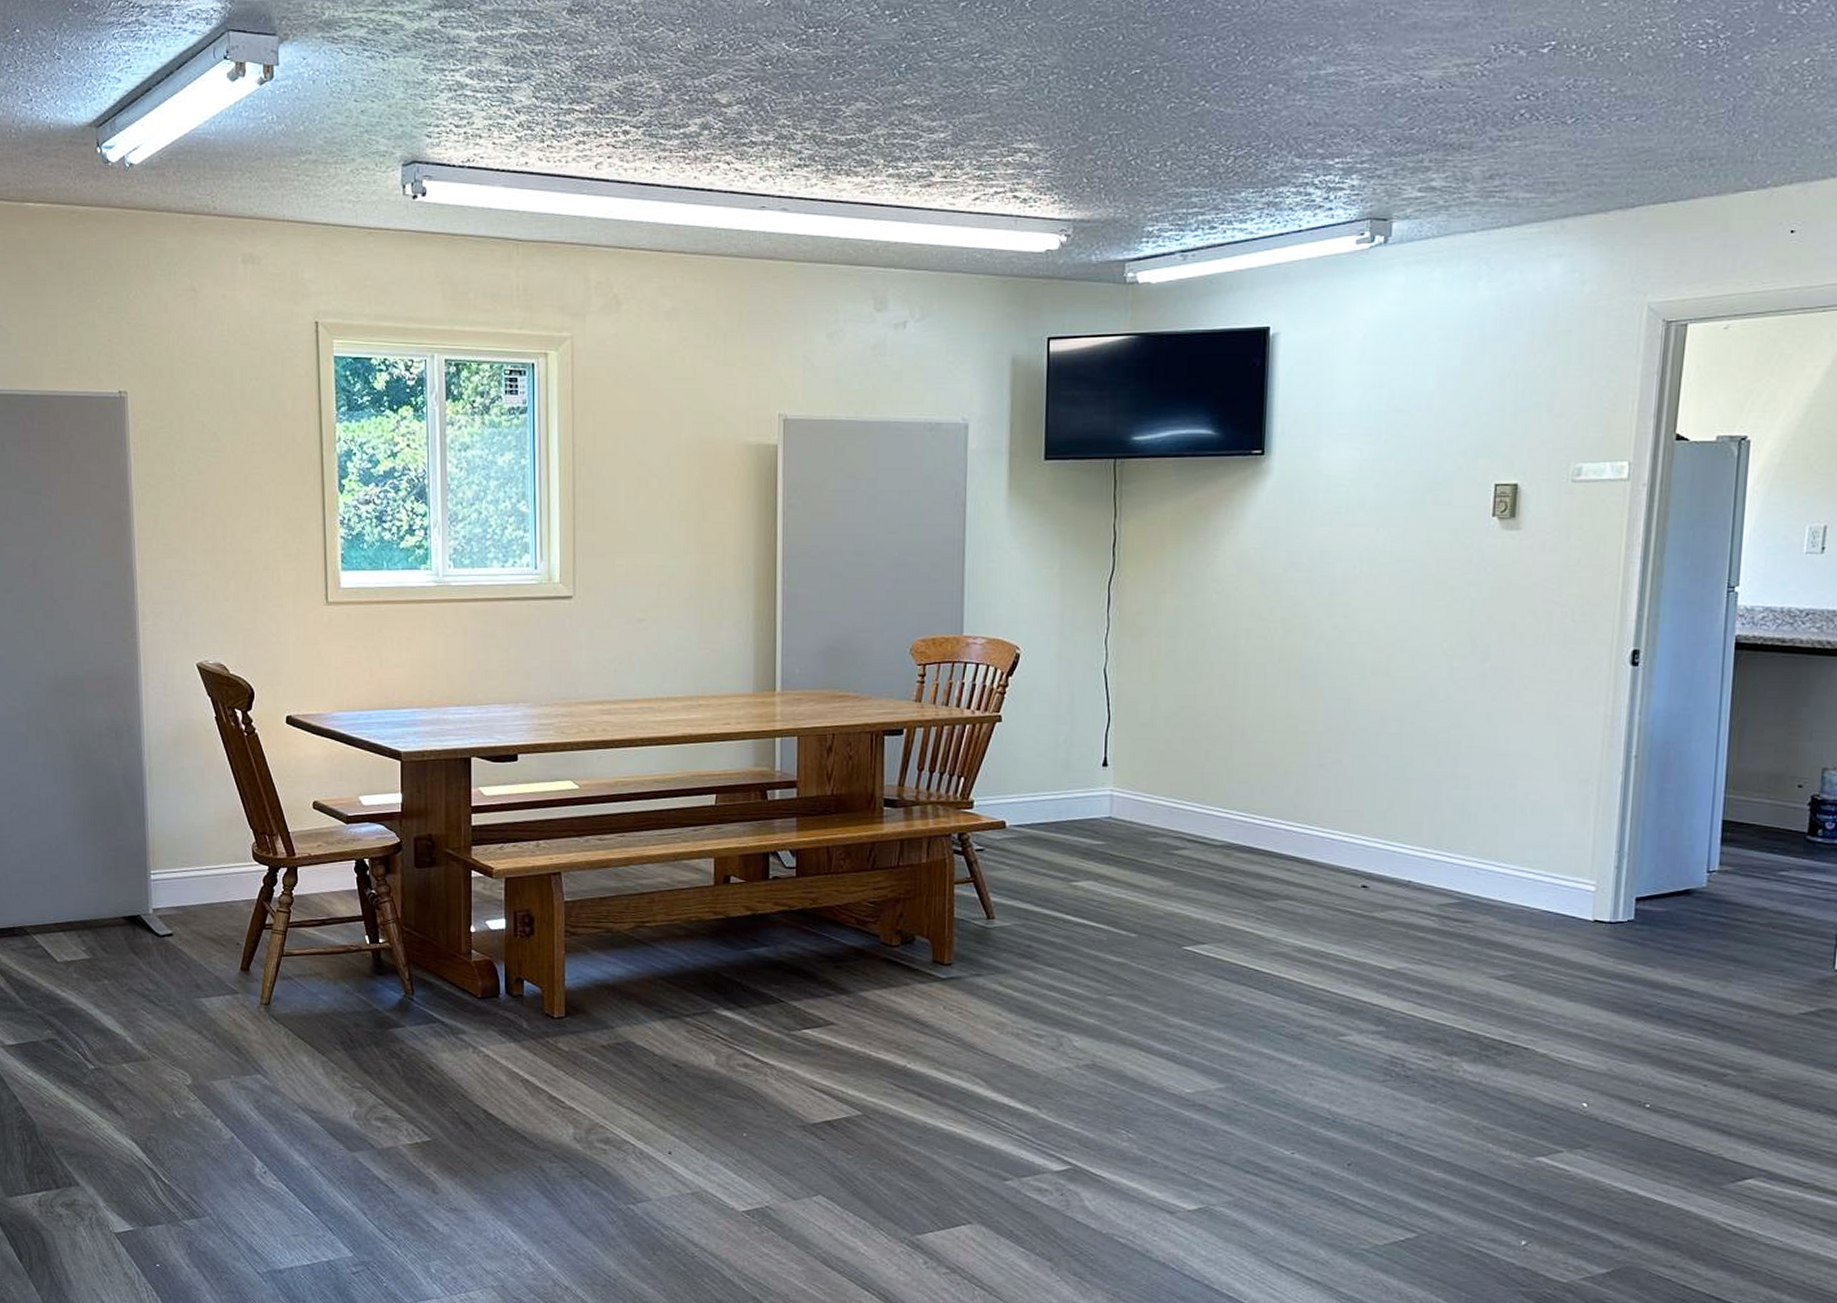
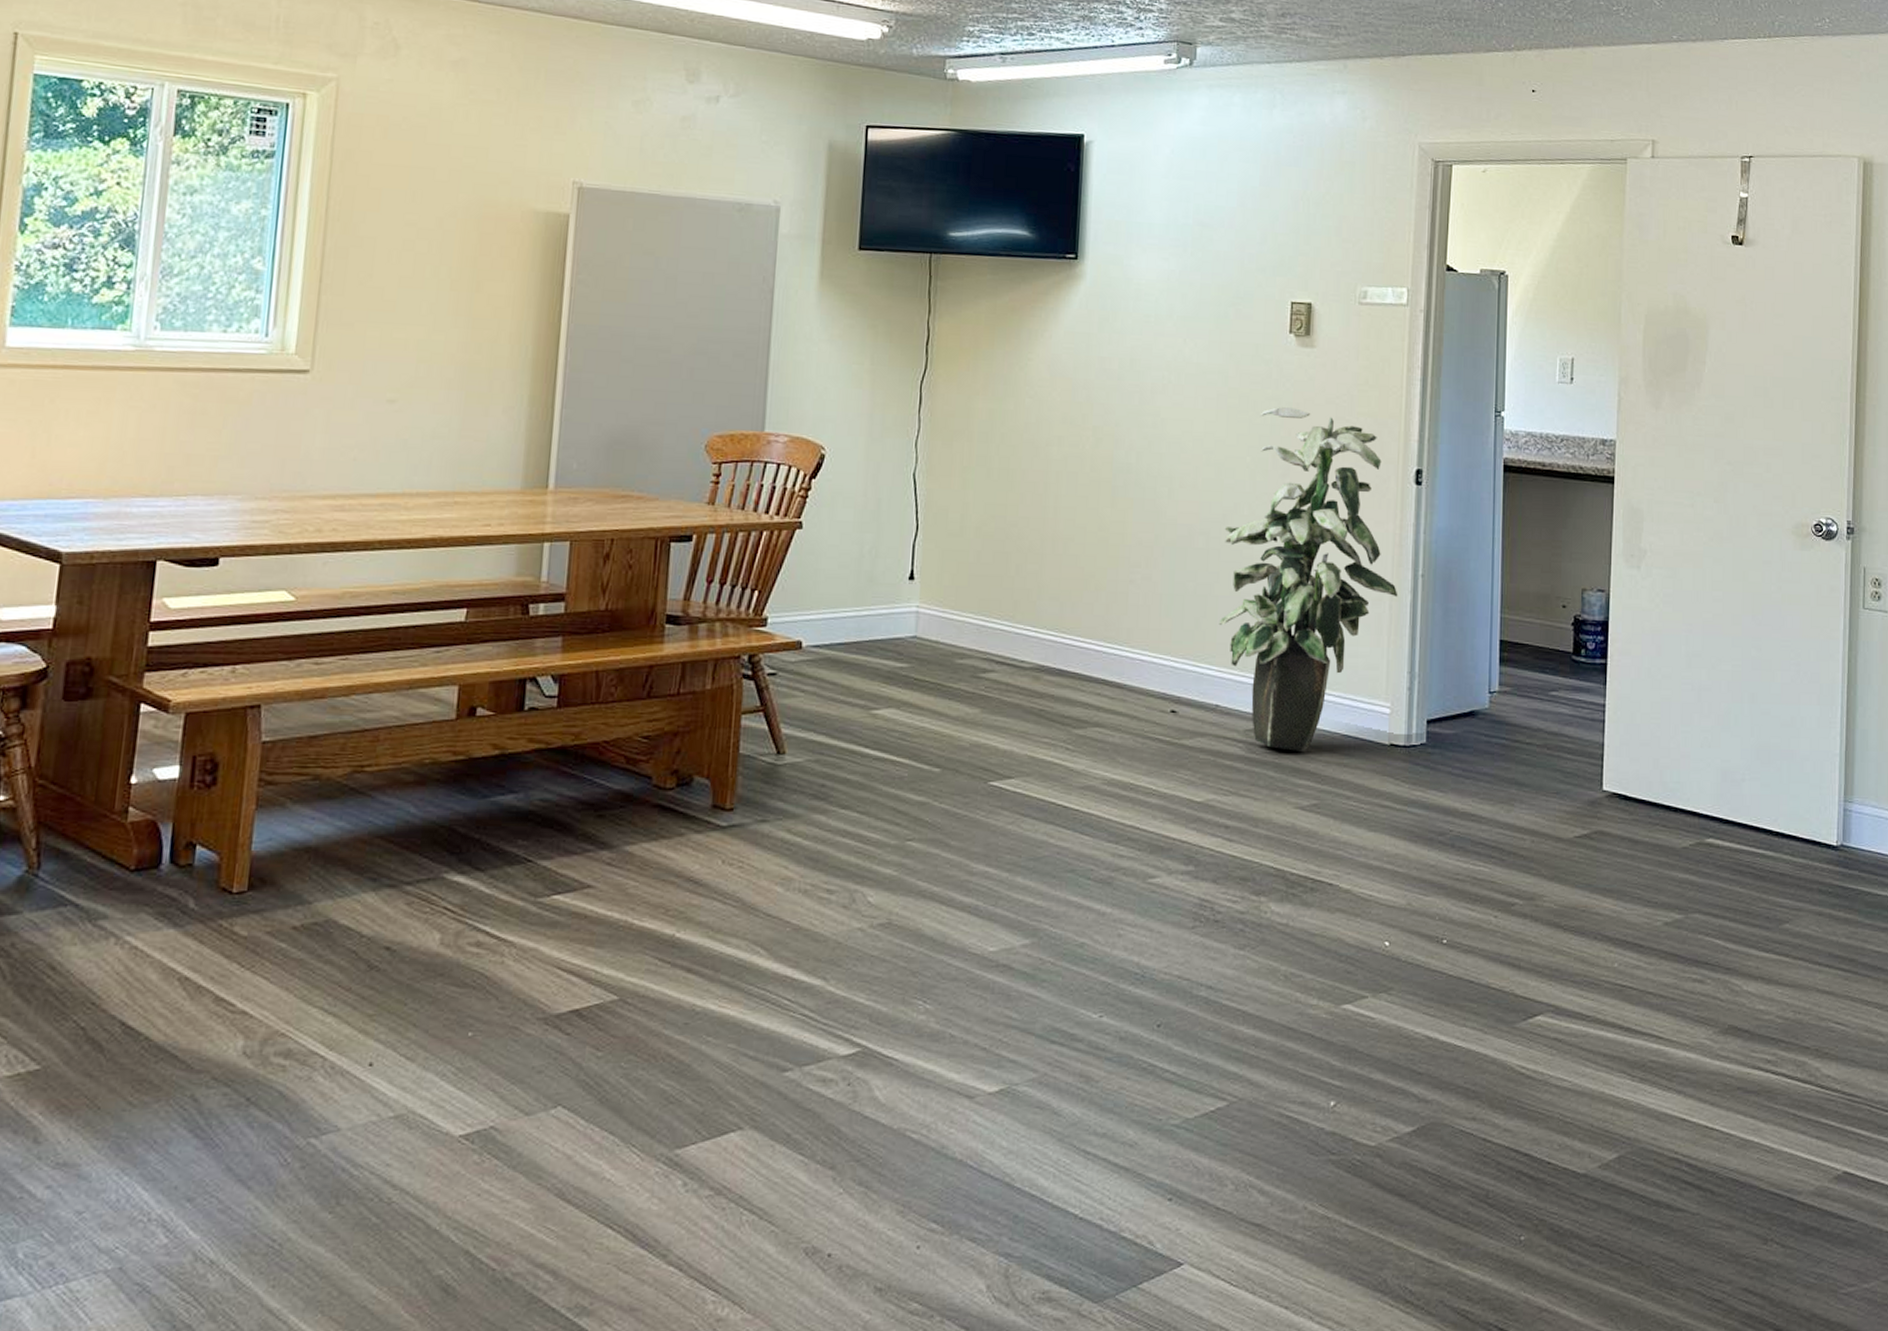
indoor plant: none [1412,592,1608,927] -> present [1218,407,1398,753]

